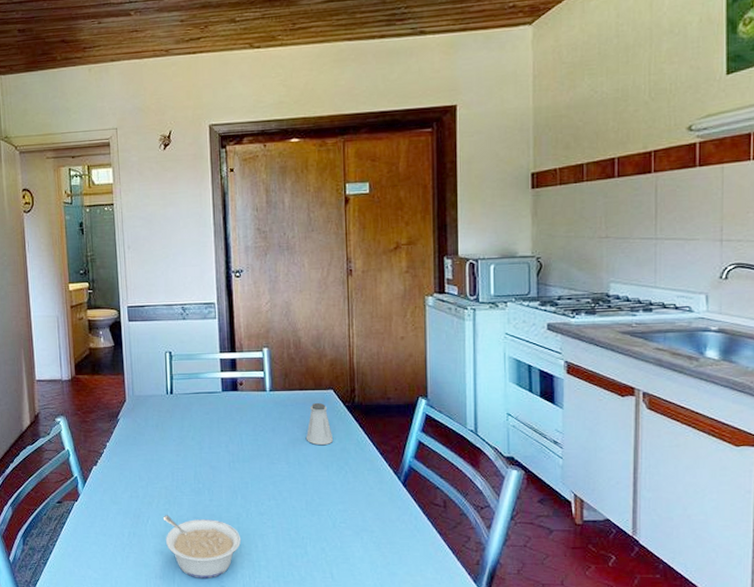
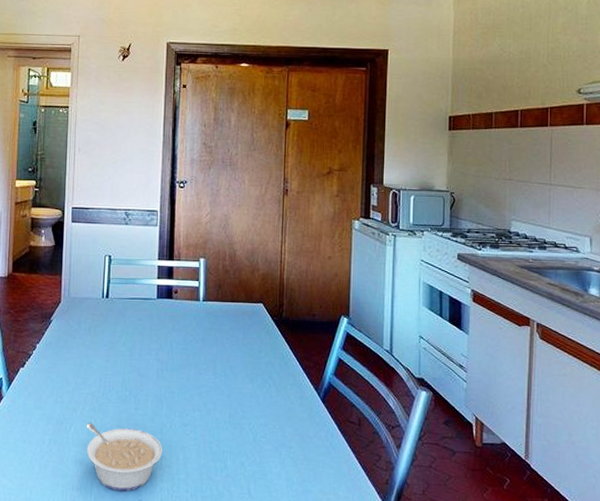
saltshaker: present [306,402,334,446] -> none [235,315,260,358]

